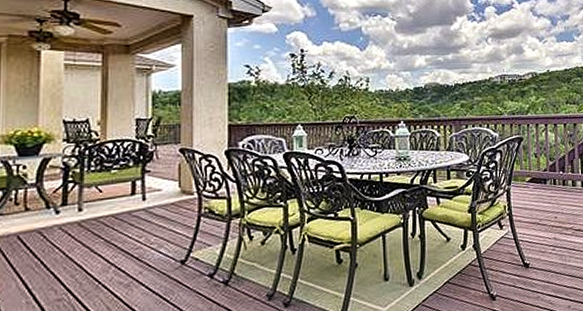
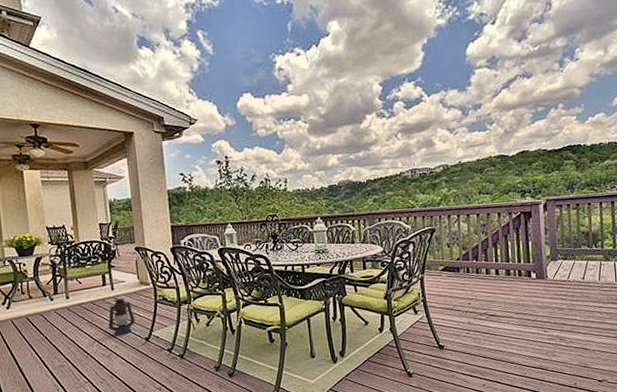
lantern: none [133,210,170,259] -> present [108,298,135,336]

